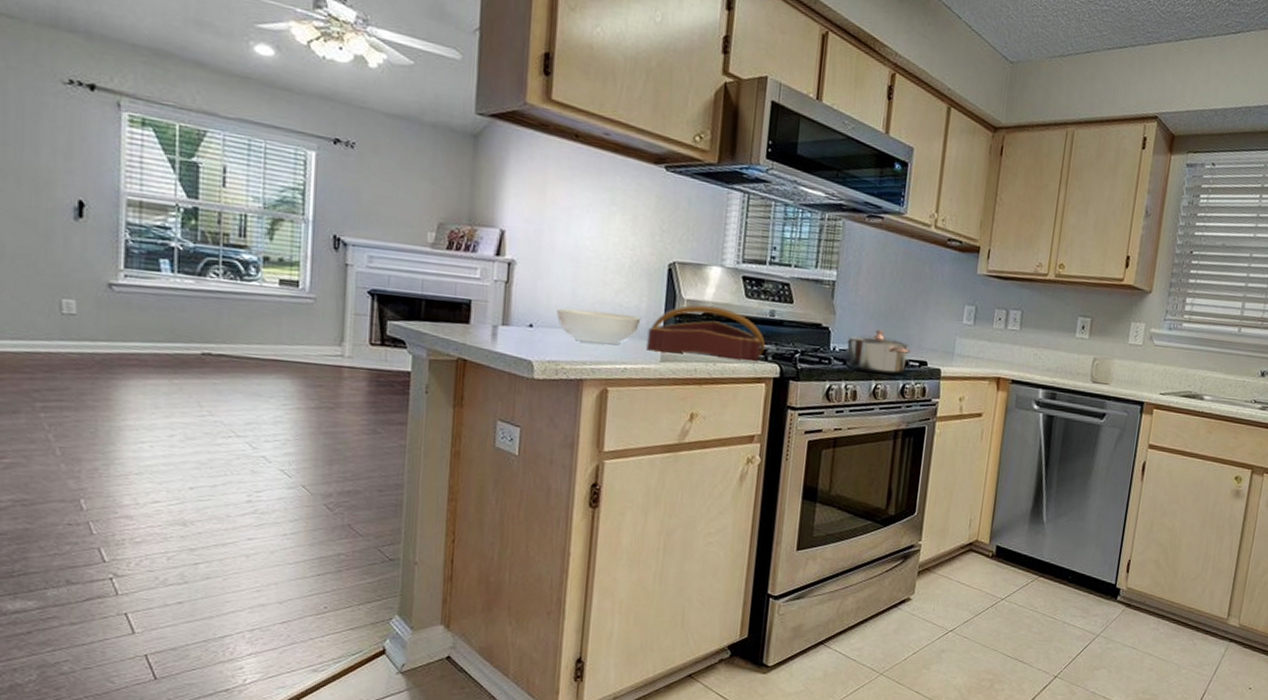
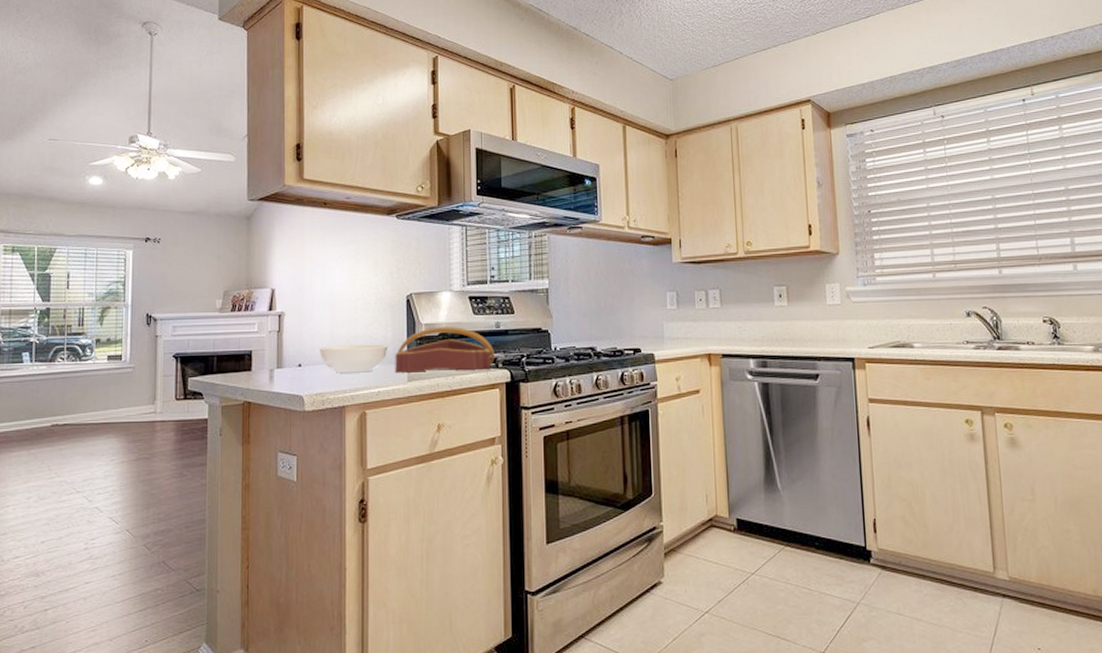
cooking pot: present [845,329,911,376] -> none [566,325,624,366]
mug: present [1090,356,1115,385] -> none [794,320,819,347]

